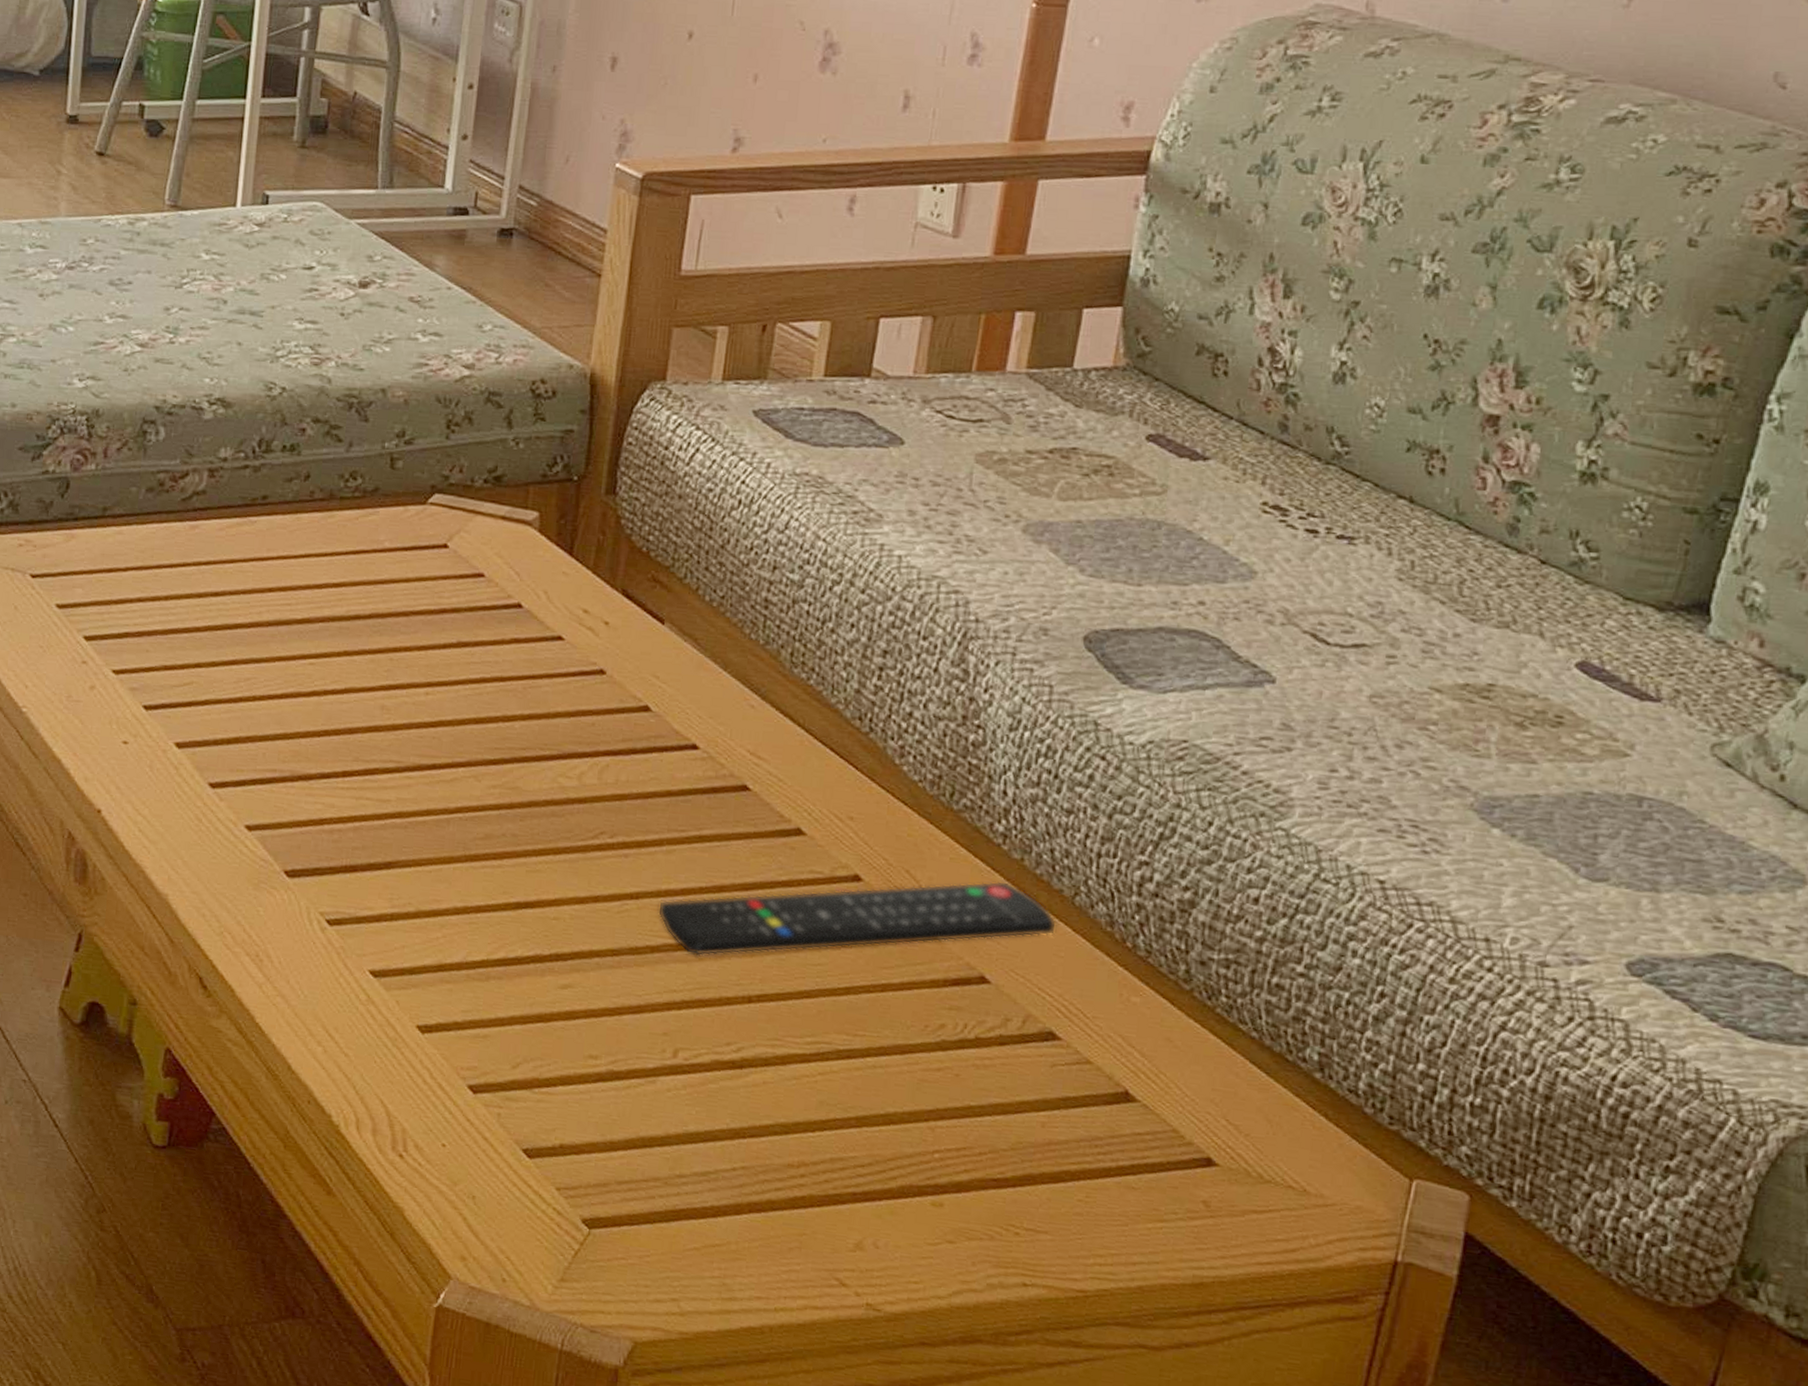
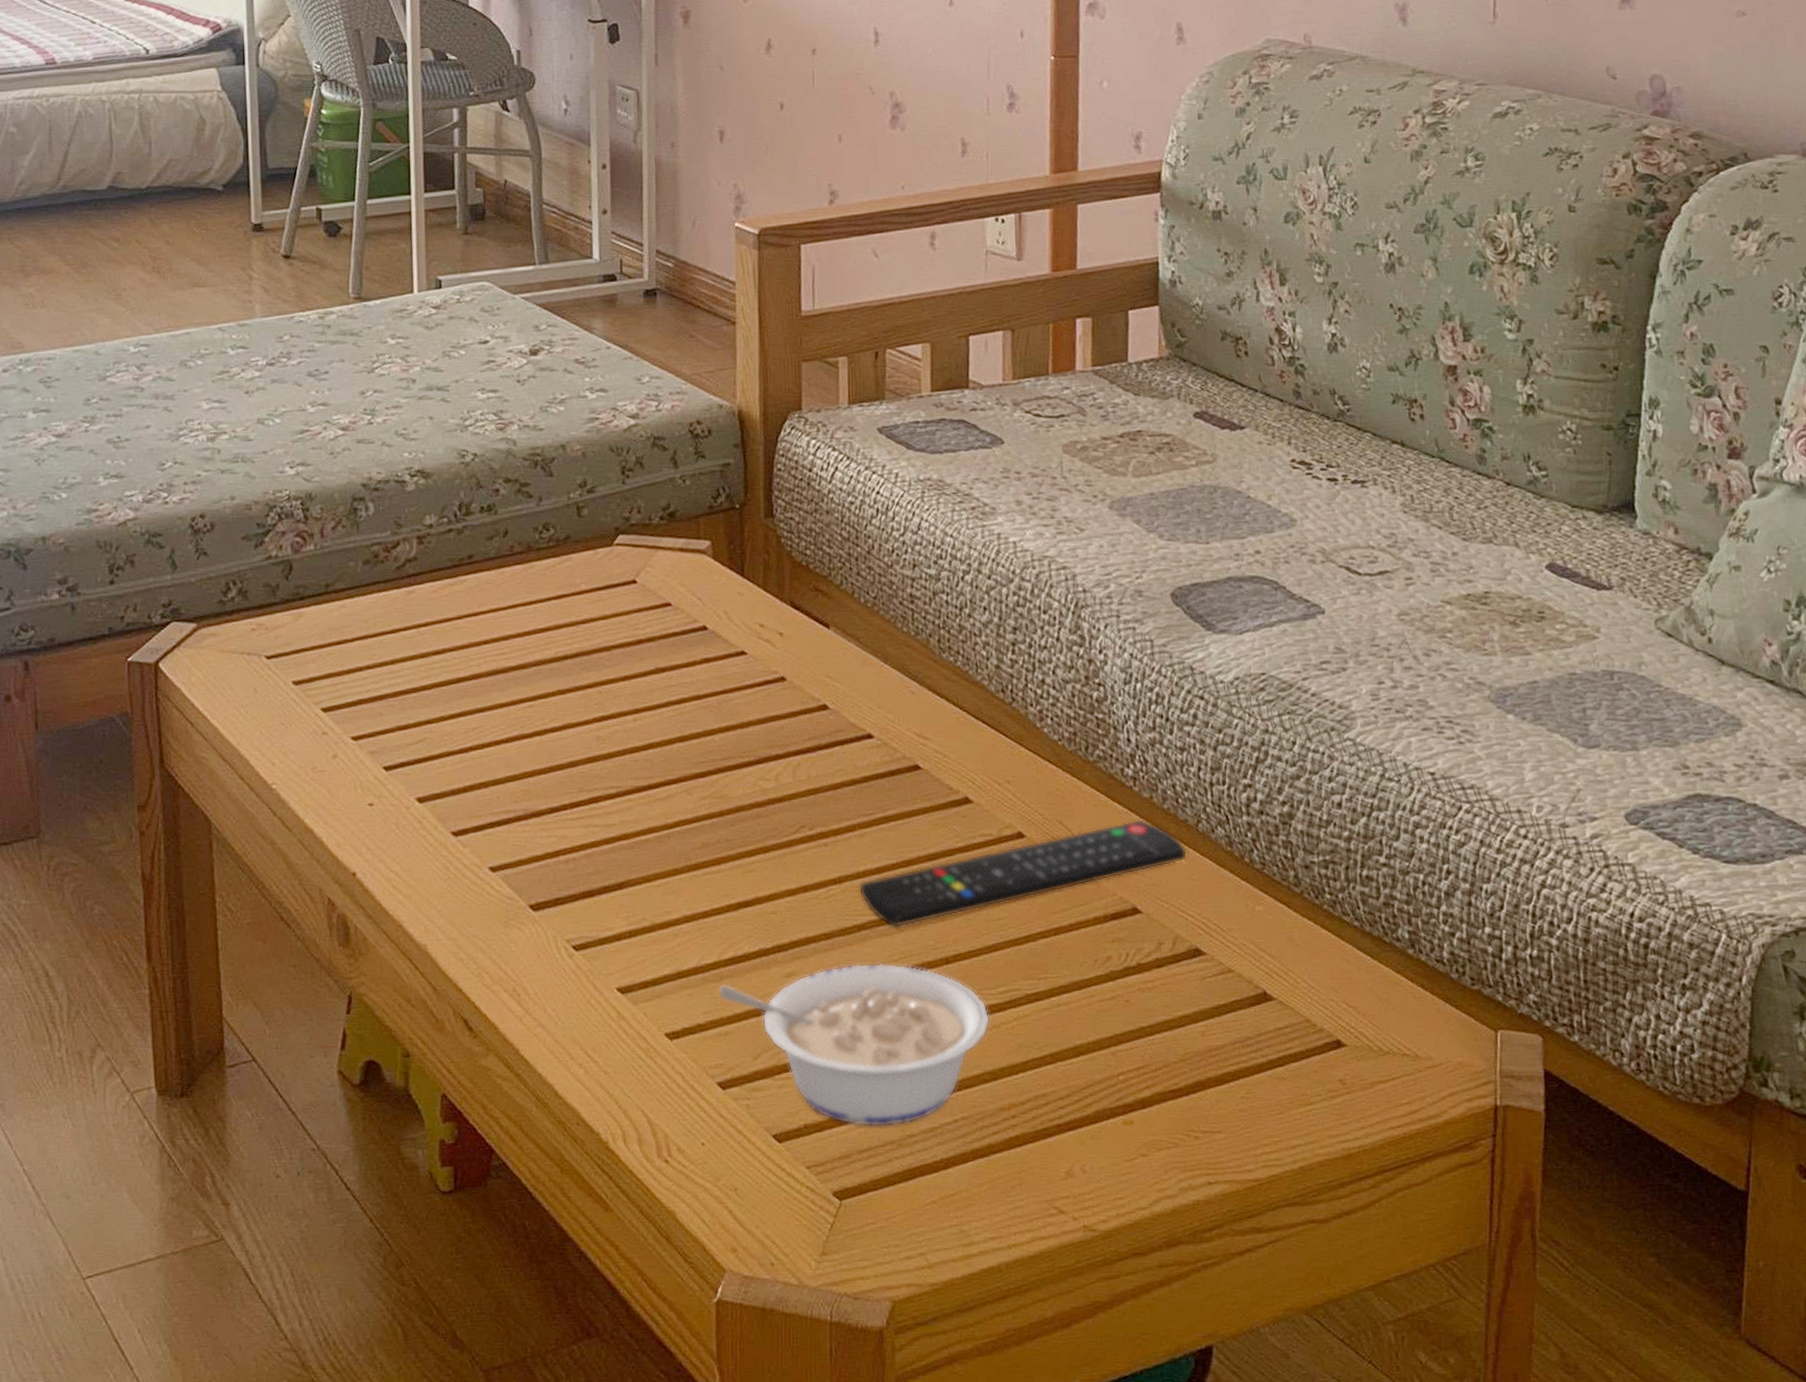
legume: none [481,984,791,1163] -> present [717,963,991,1128]

